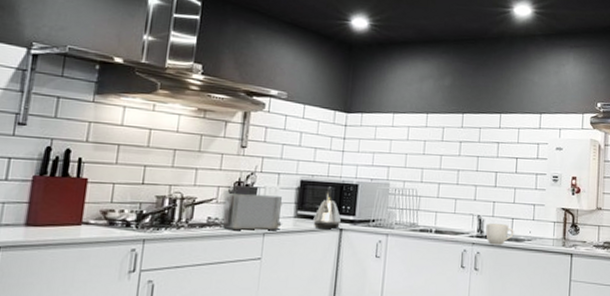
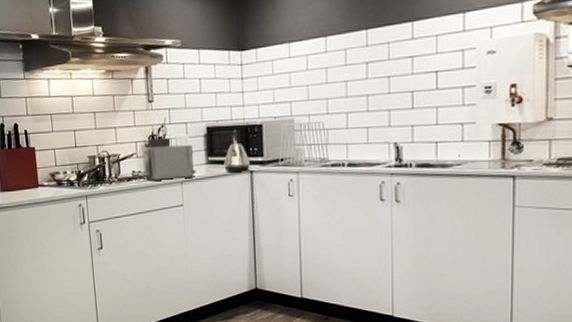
cup: present [485,223,514,245] -> none [405,149,439,174]

